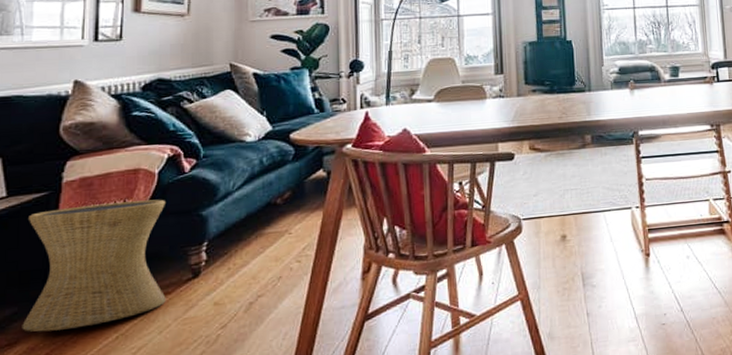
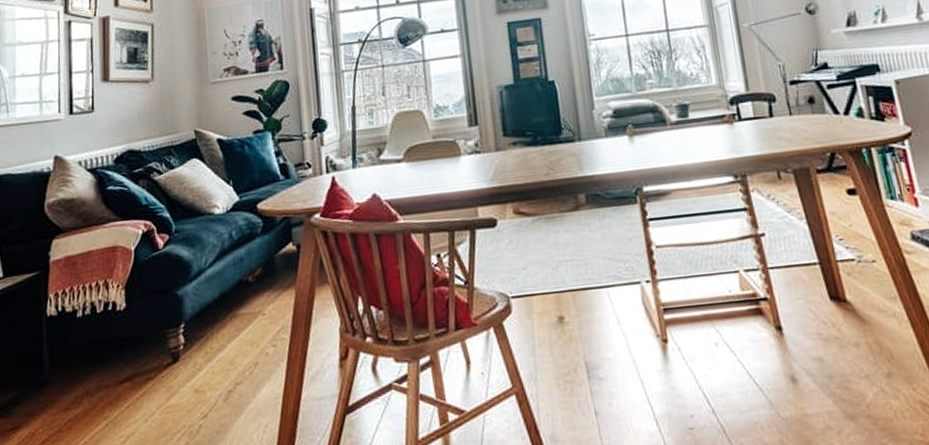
side table: present [22,199,166,332] -> none [23,278,149,417]

